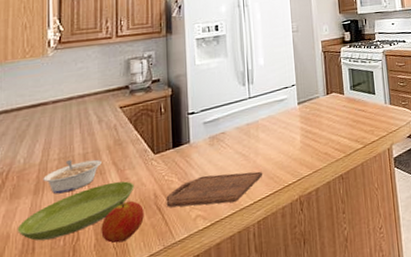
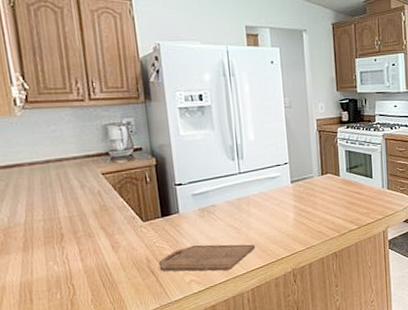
saucer: present [17,181,135,241] -> none [11,244,126,293]
legume: present [43,159,102,195] -> none [30,221,89,253]
fruit: present [101,200,144,244] -> none [96,262,138,300]

